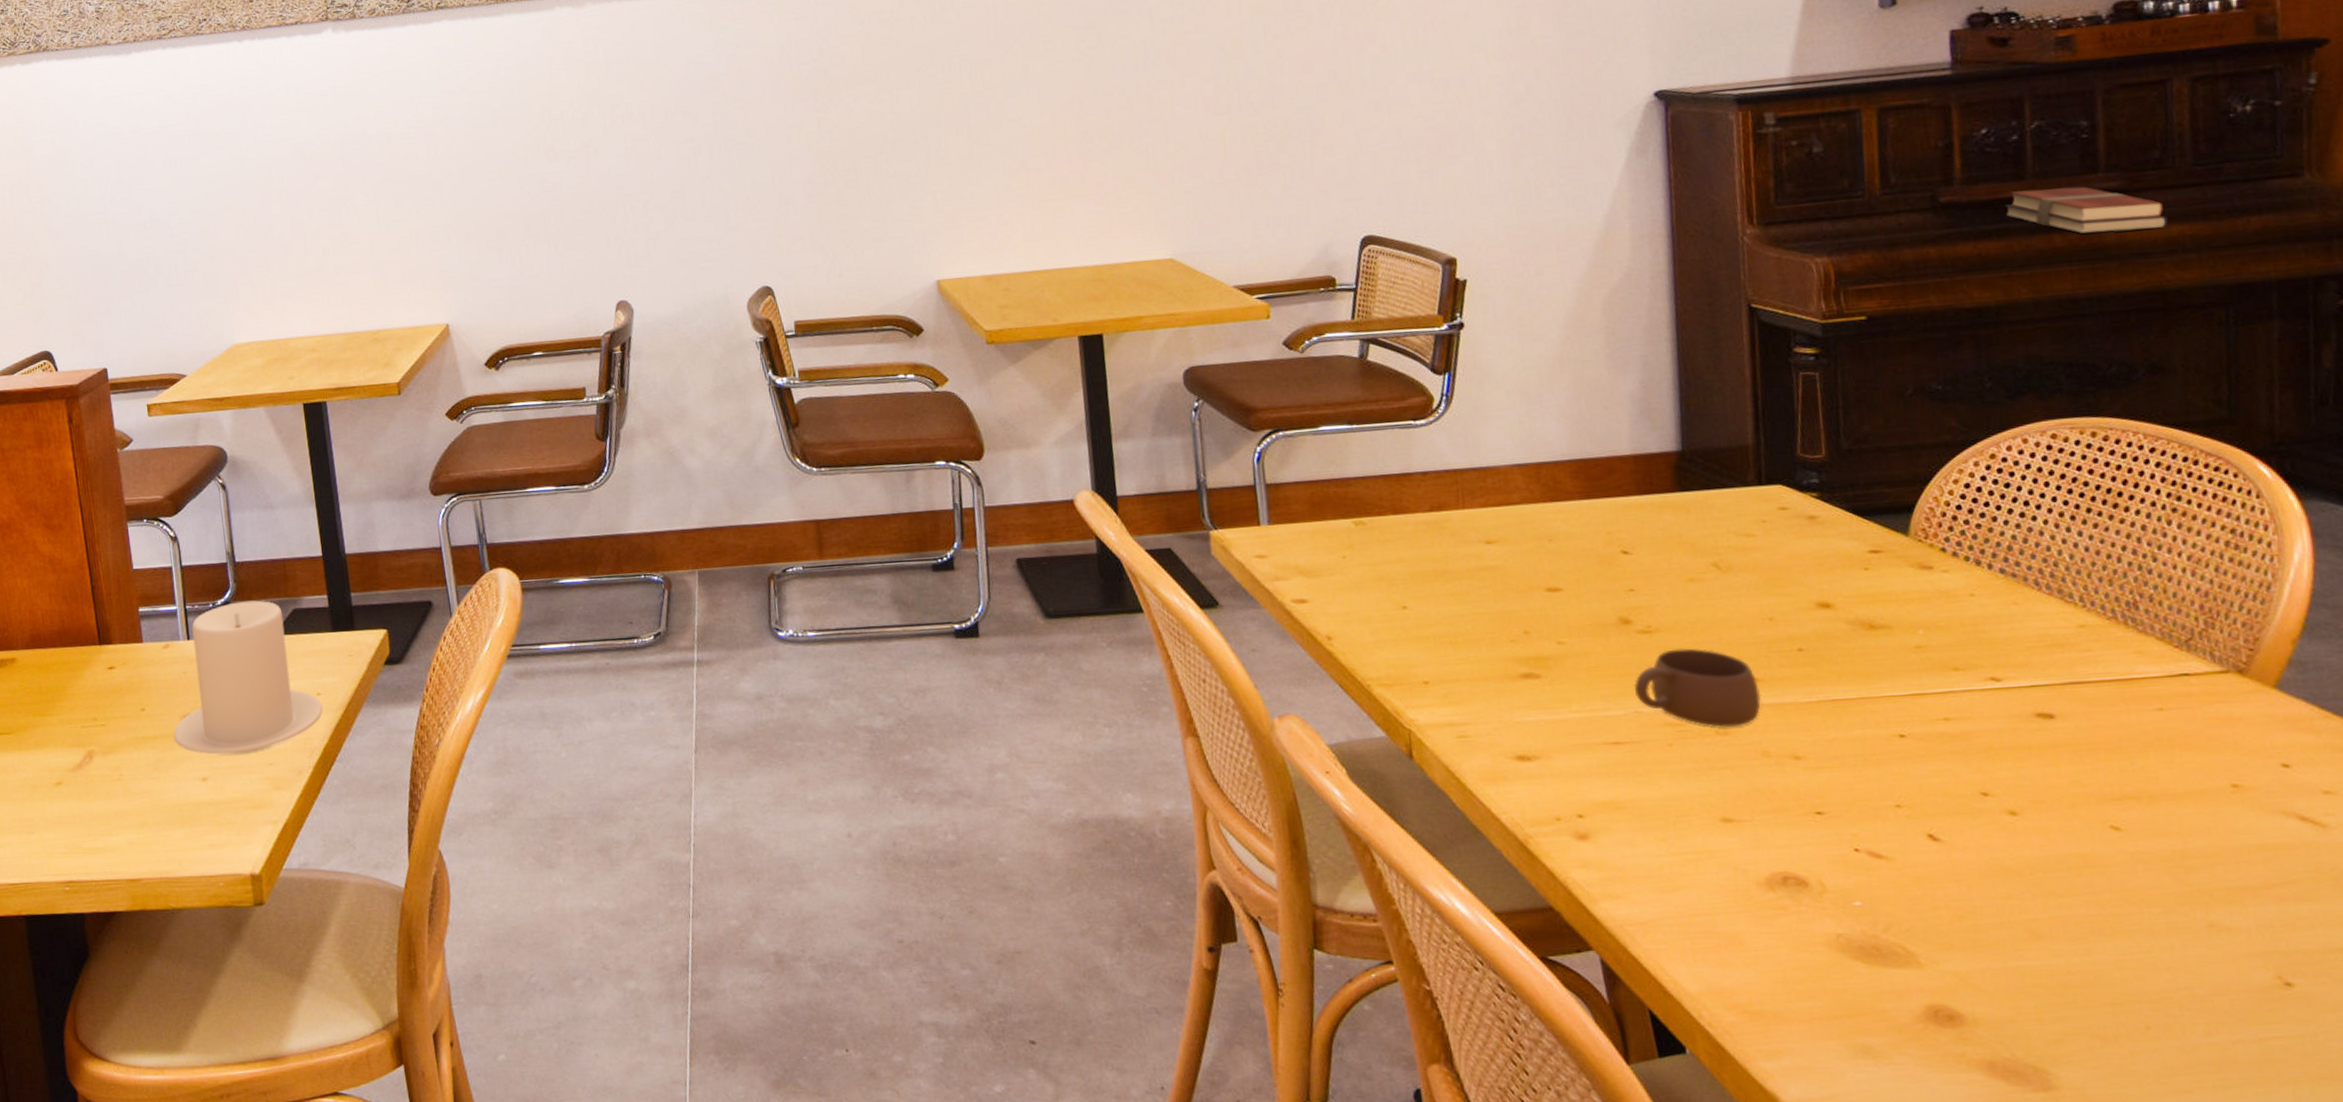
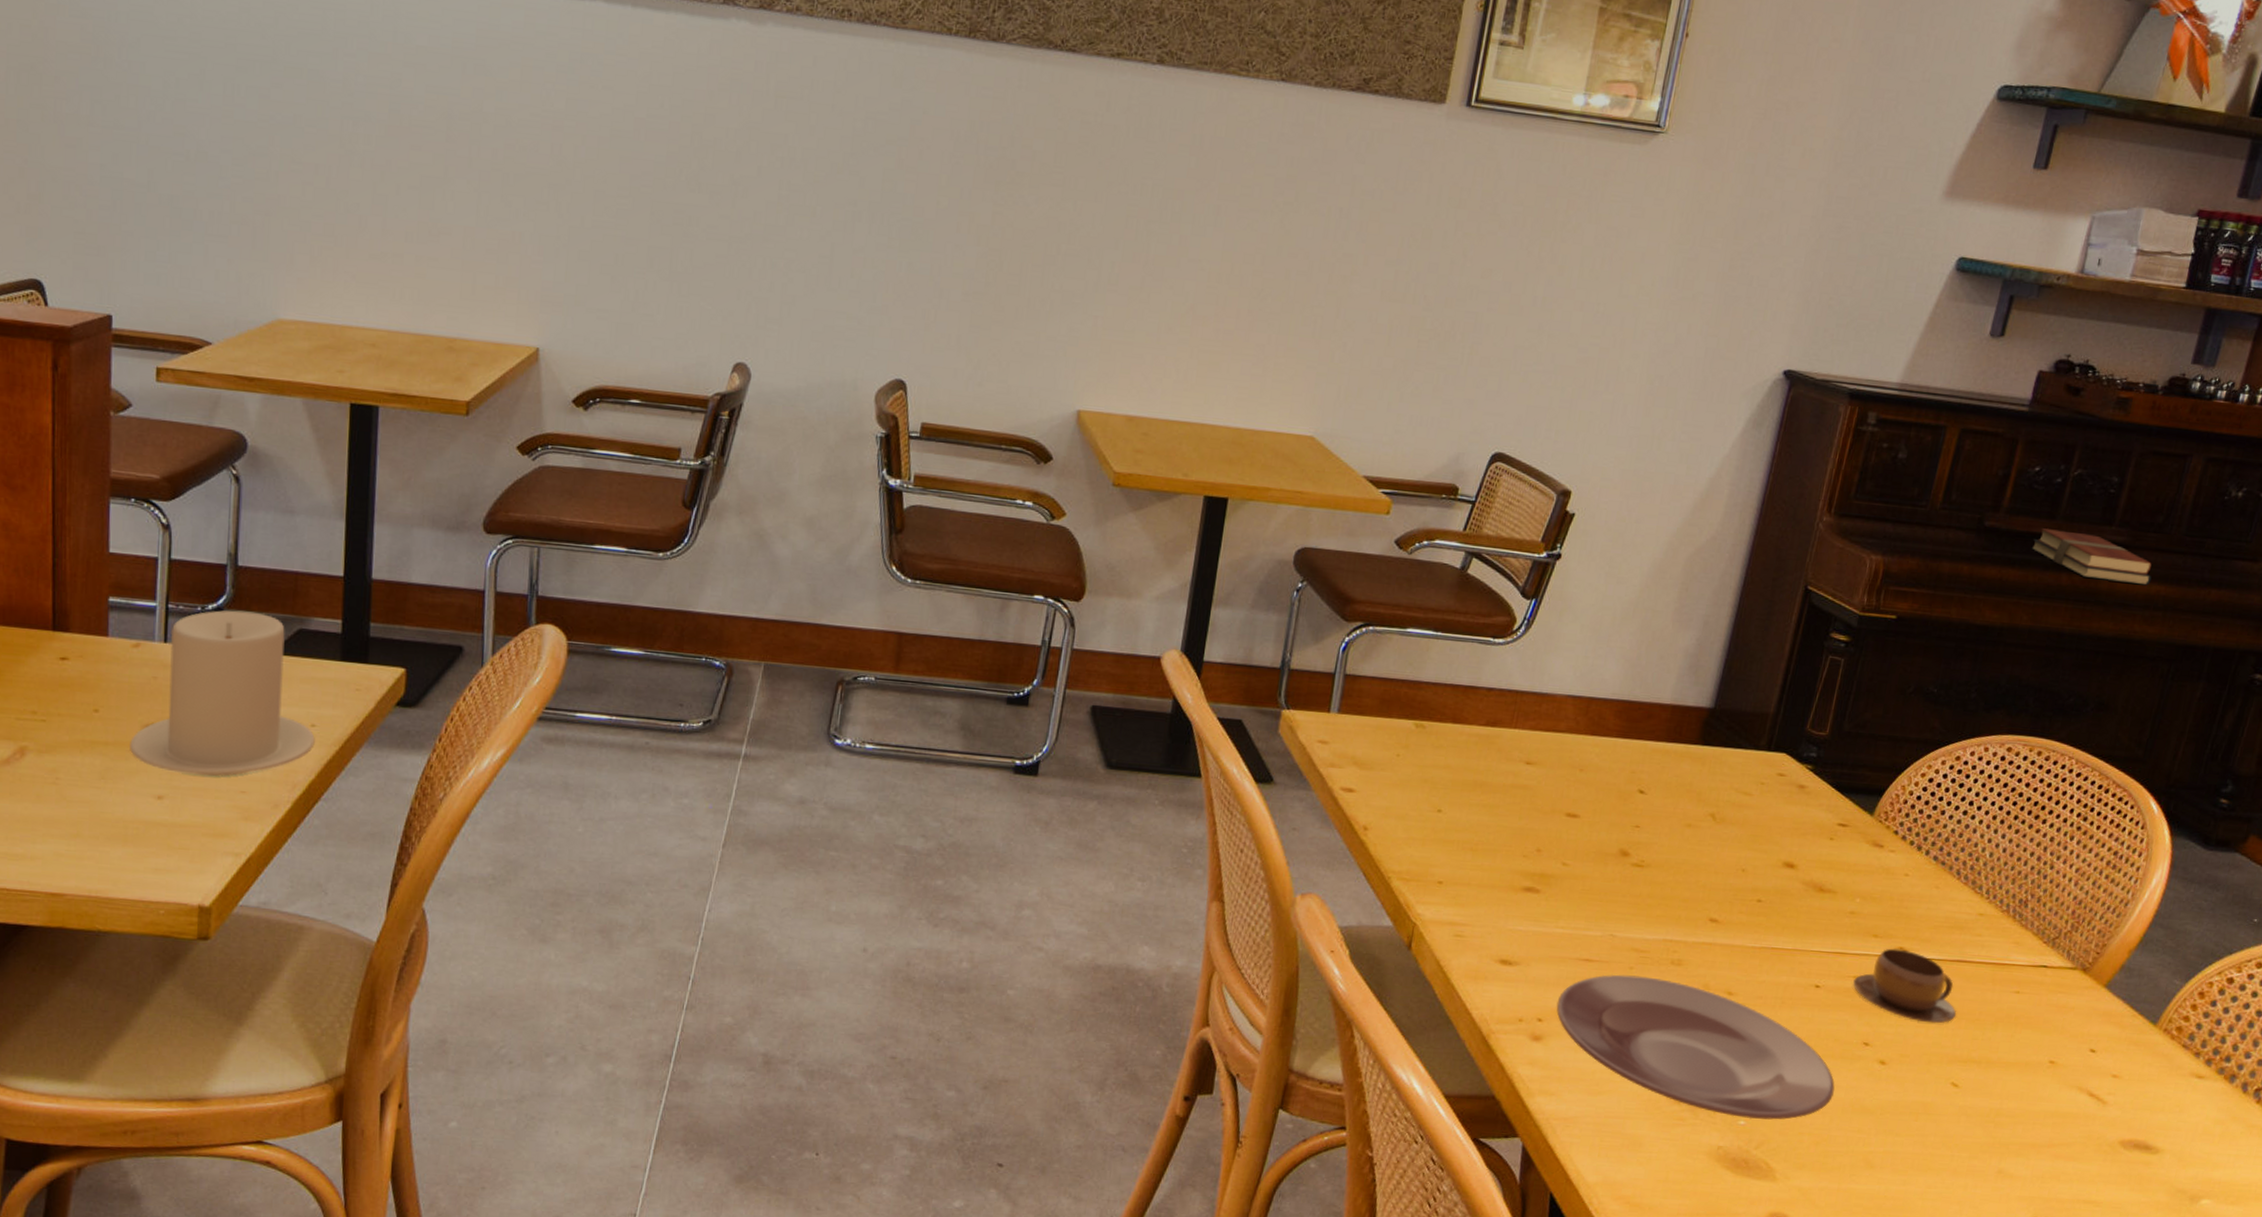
plate: none [1594,752,1963,899] -> present [1556,974,1835,1120]
cup: present [1634,648,1762,727] -> none [1615,884,1718,959]
teacup: none [1945,679,2090,760] -> present [1853,948,1957,1024]

